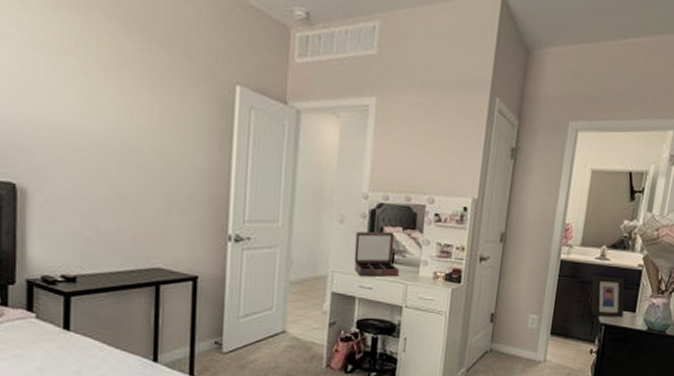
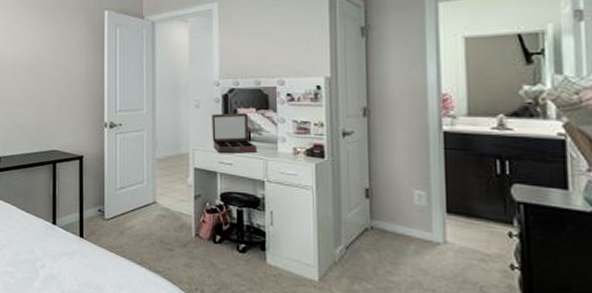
picture frame: present [590,276,625,318] -> none [491,148,549,196]

